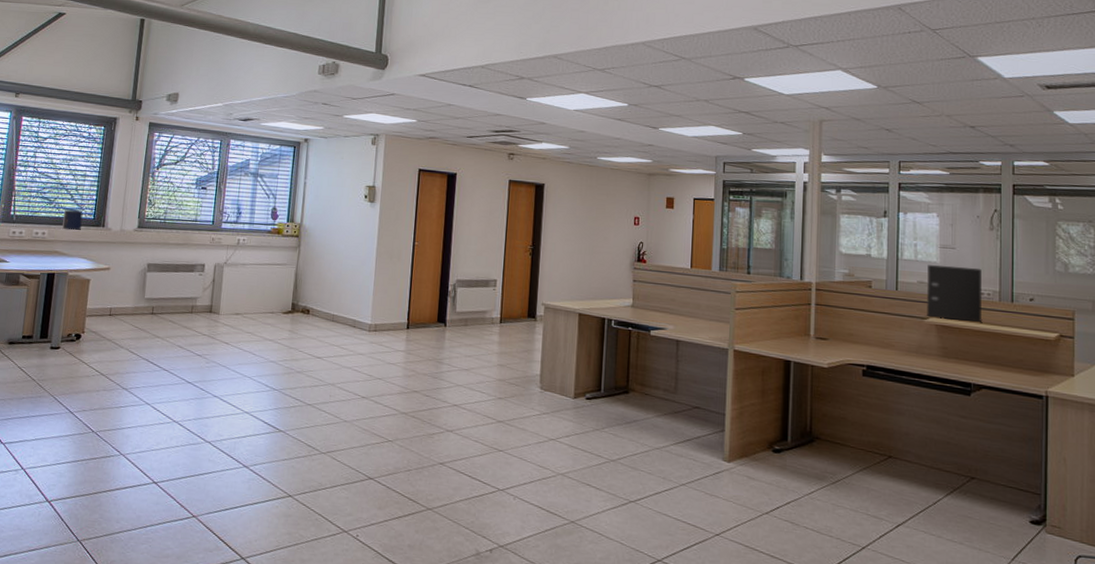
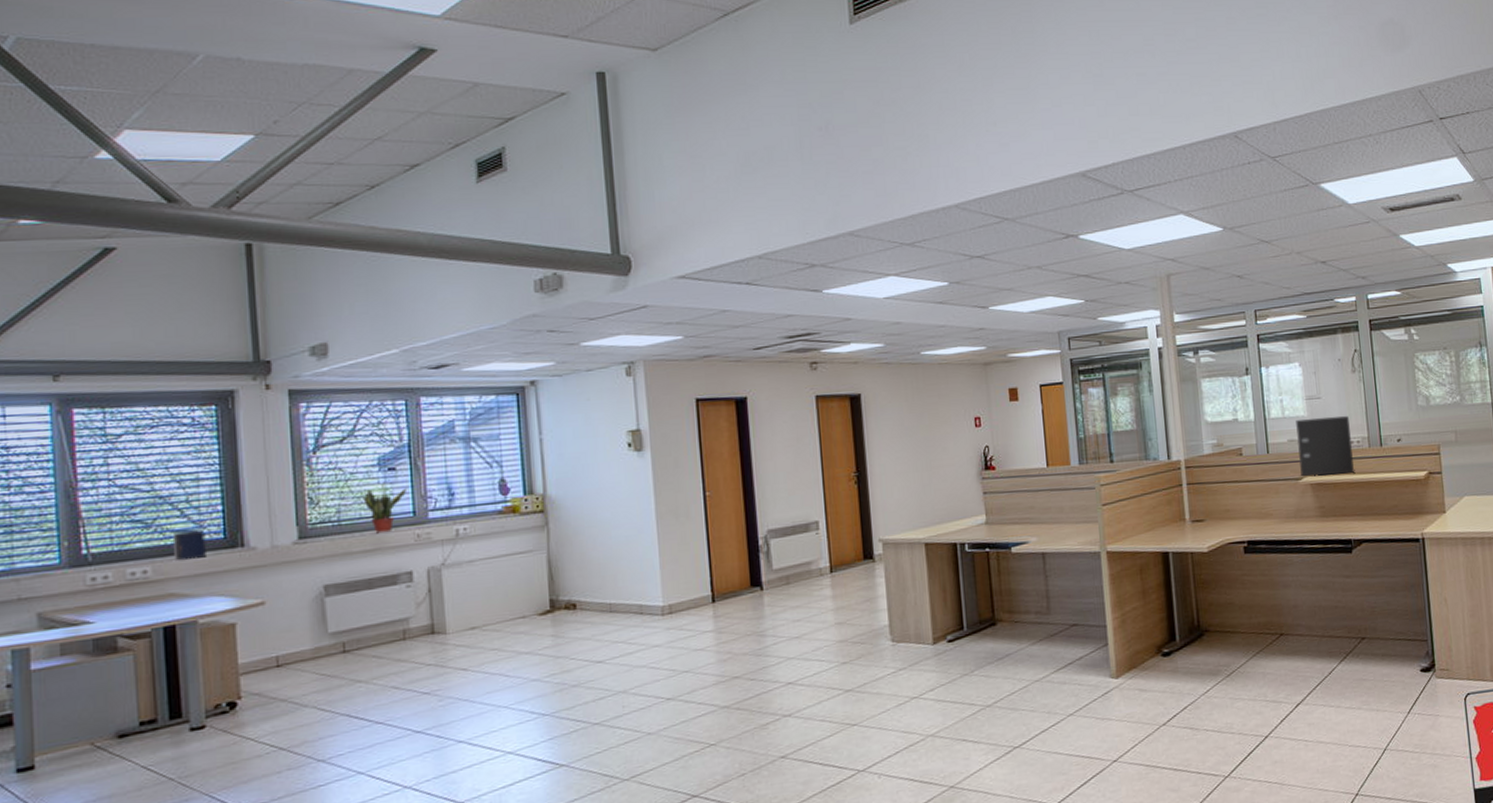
potted plant: none [182,196,211,234] -> present [363,481,406,534]

